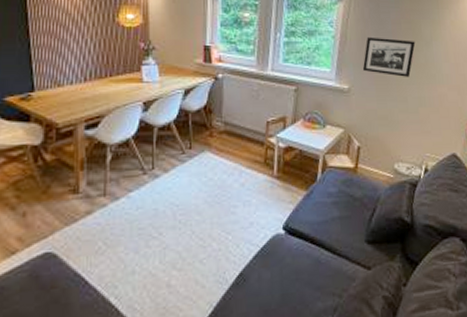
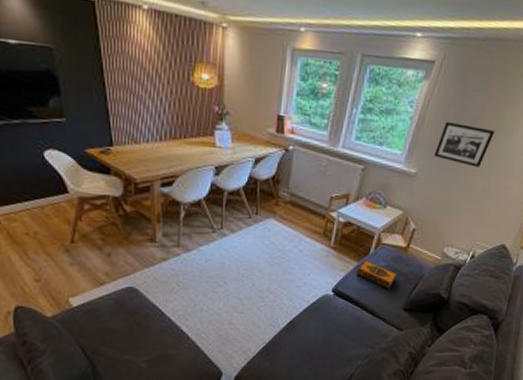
hardback book: none [305,188,352,219] -> present [355,260,398,289]

